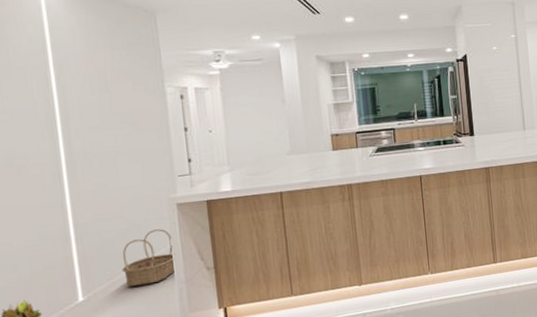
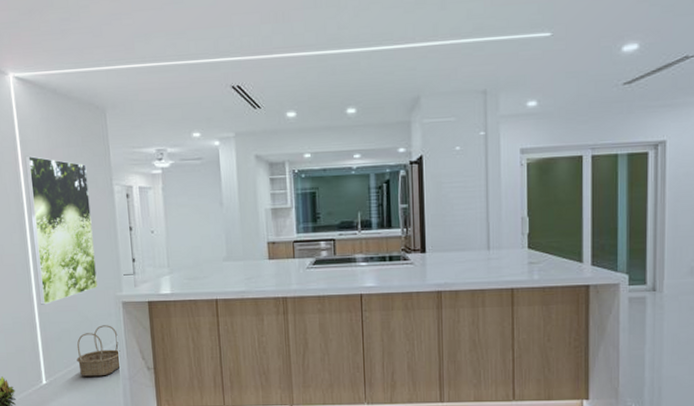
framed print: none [57,59,148,216] -> present [25,155,98,305]

